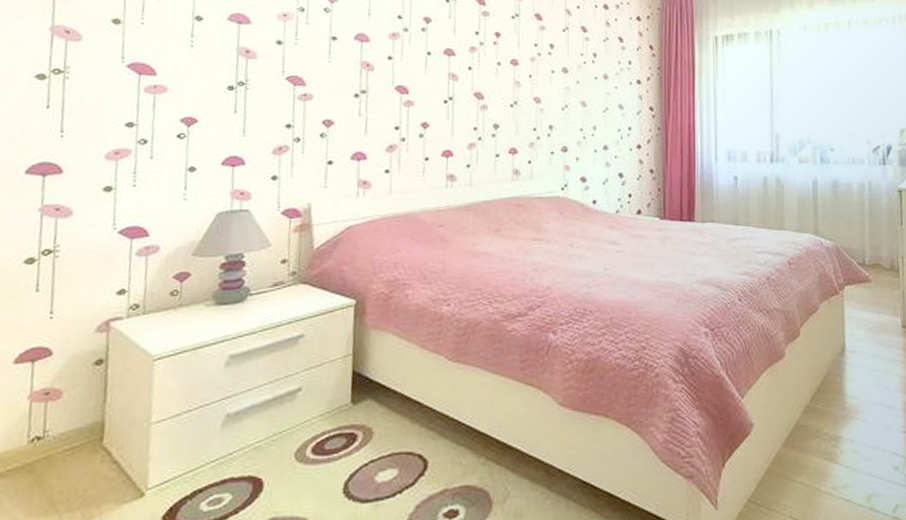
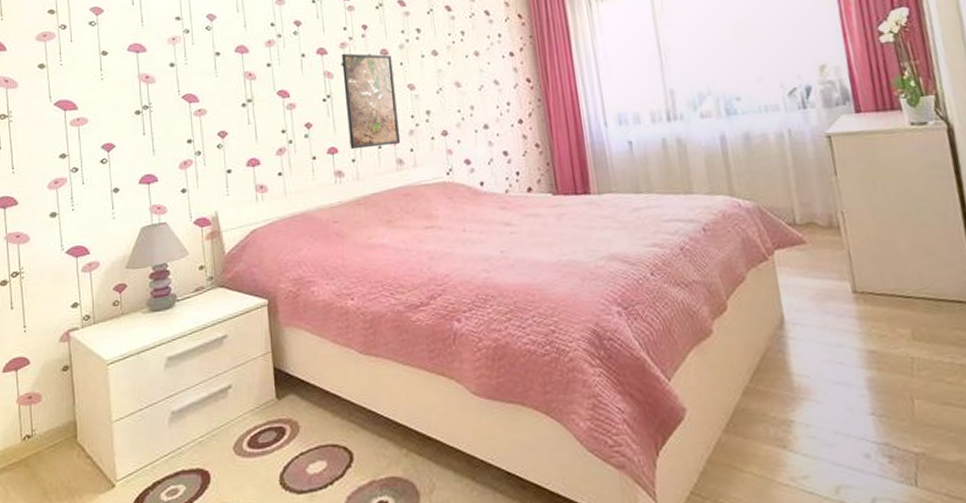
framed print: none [466,57,521,155] -> present [341,53,401,150]

